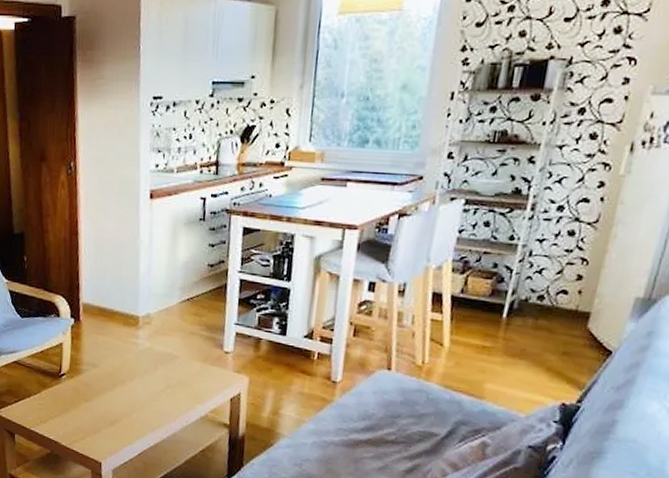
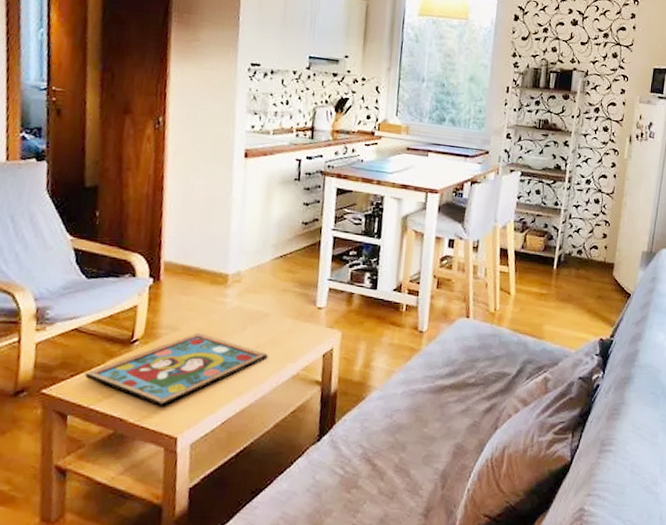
framed painting: none [25,370,178,435] -> present [84,332,268,408]

